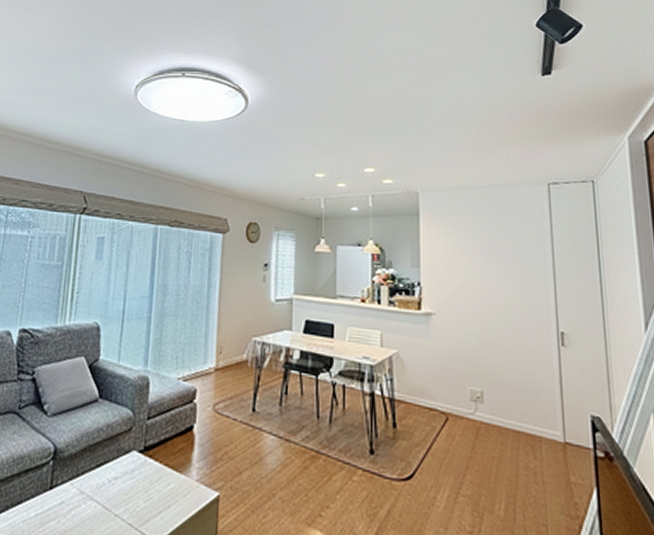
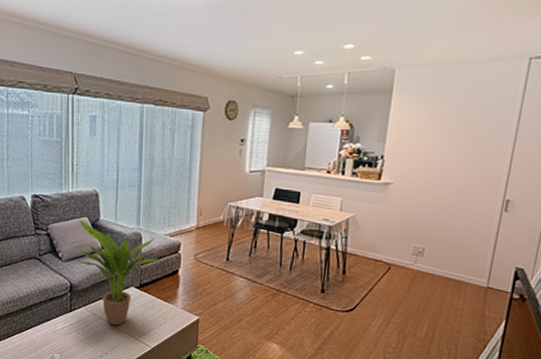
potted plant: none [66,360,169,509] -> present [77,219,159,326]

